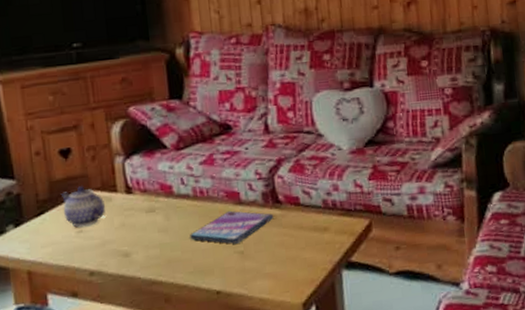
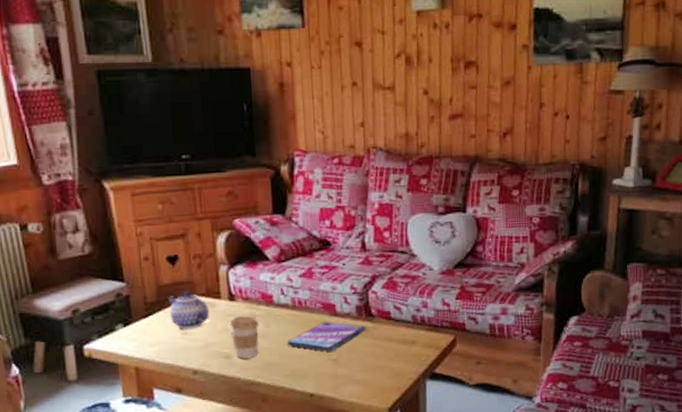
coffee cup: none [127,209,160,256] -> present [229,315,259,359]

